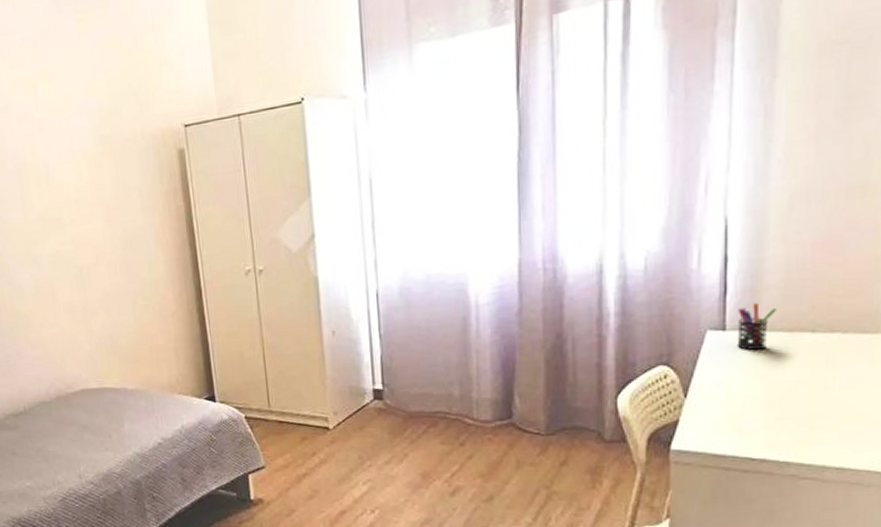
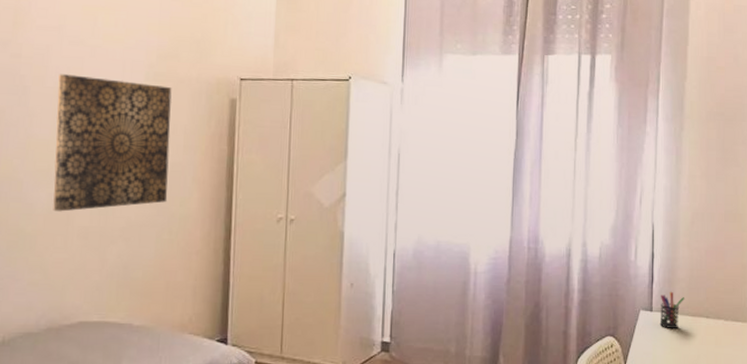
wall art: none [16,148,136,291] -> present [53,74,172,212]

